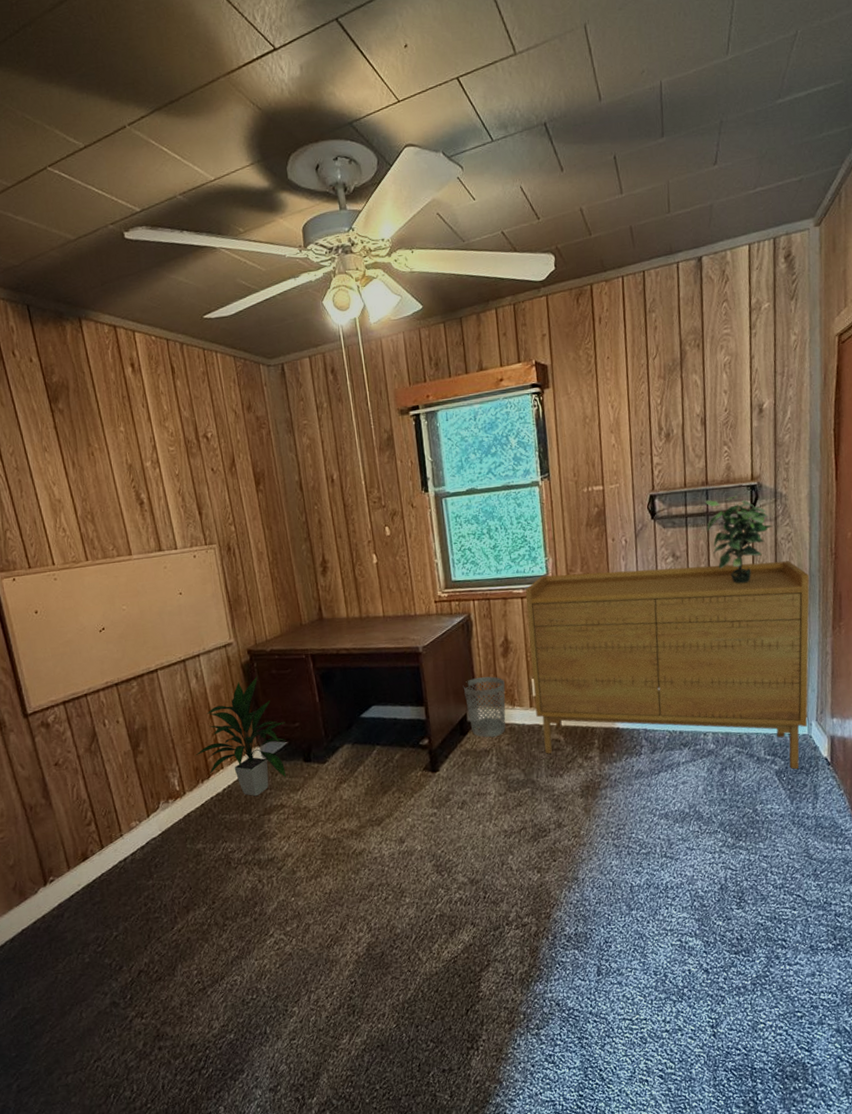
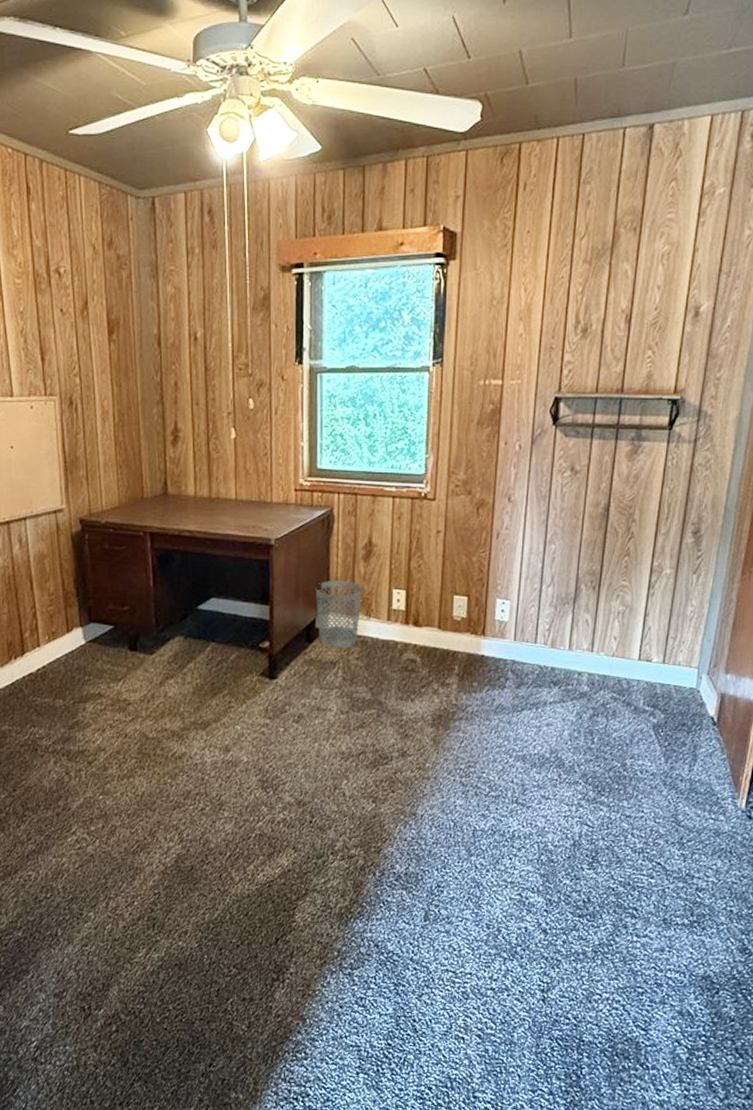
indoor plant: present [194,676,286,797] -> none [9,550,113,682]
sideboard: present [525,561,810,770] -> none [393,474,725,726]
potted plant: present [704,496,773,584] -> none [614,409,691,511]

